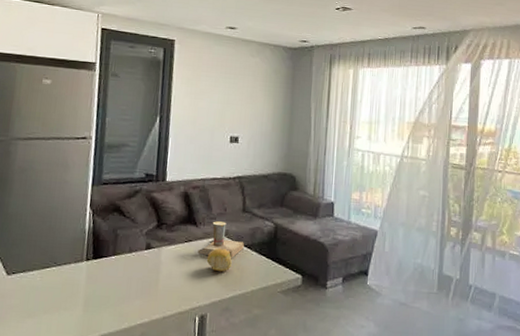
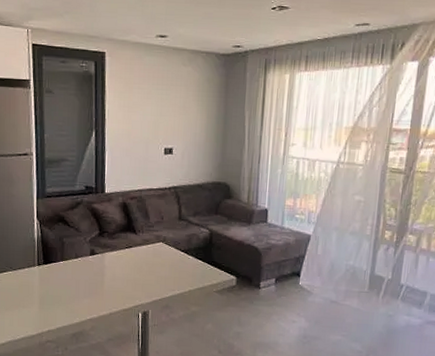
cup: present [197,221,244,259] -> none [138,229,181,263]
fruit: present [206,248,232,271] -> none [146,253,170,274]

